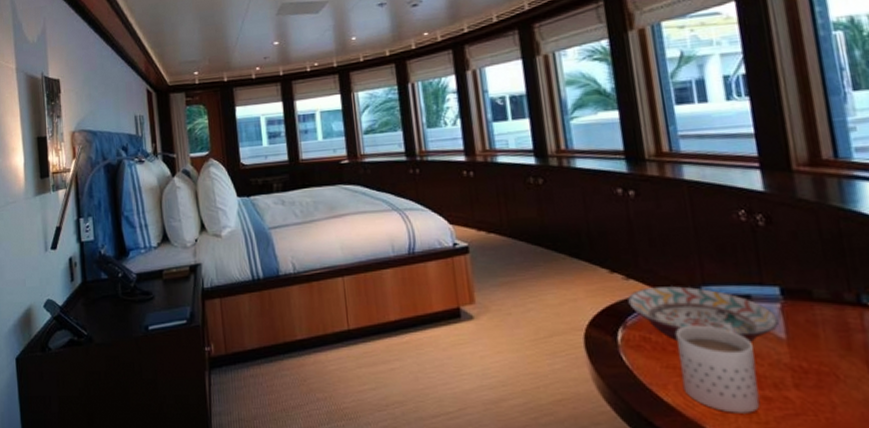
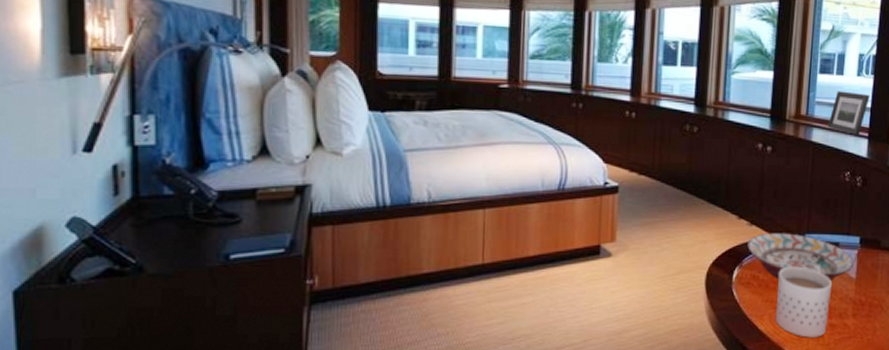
picture frame: none [700,118,751,168] -> present [827,91,870,136]

